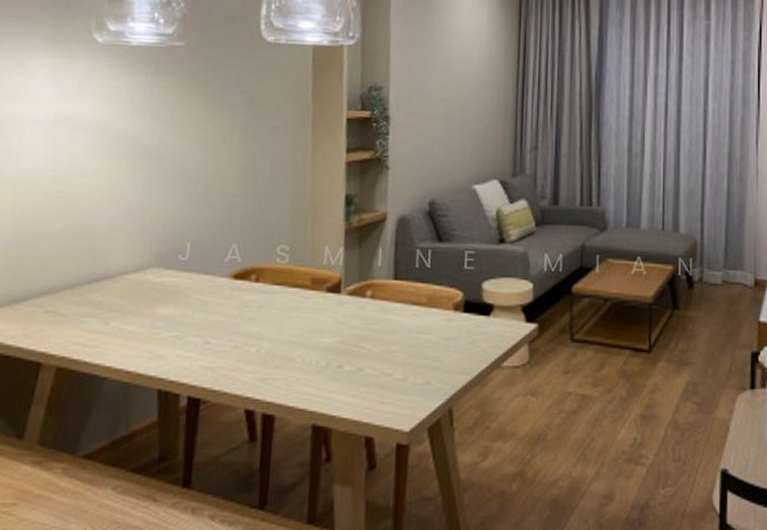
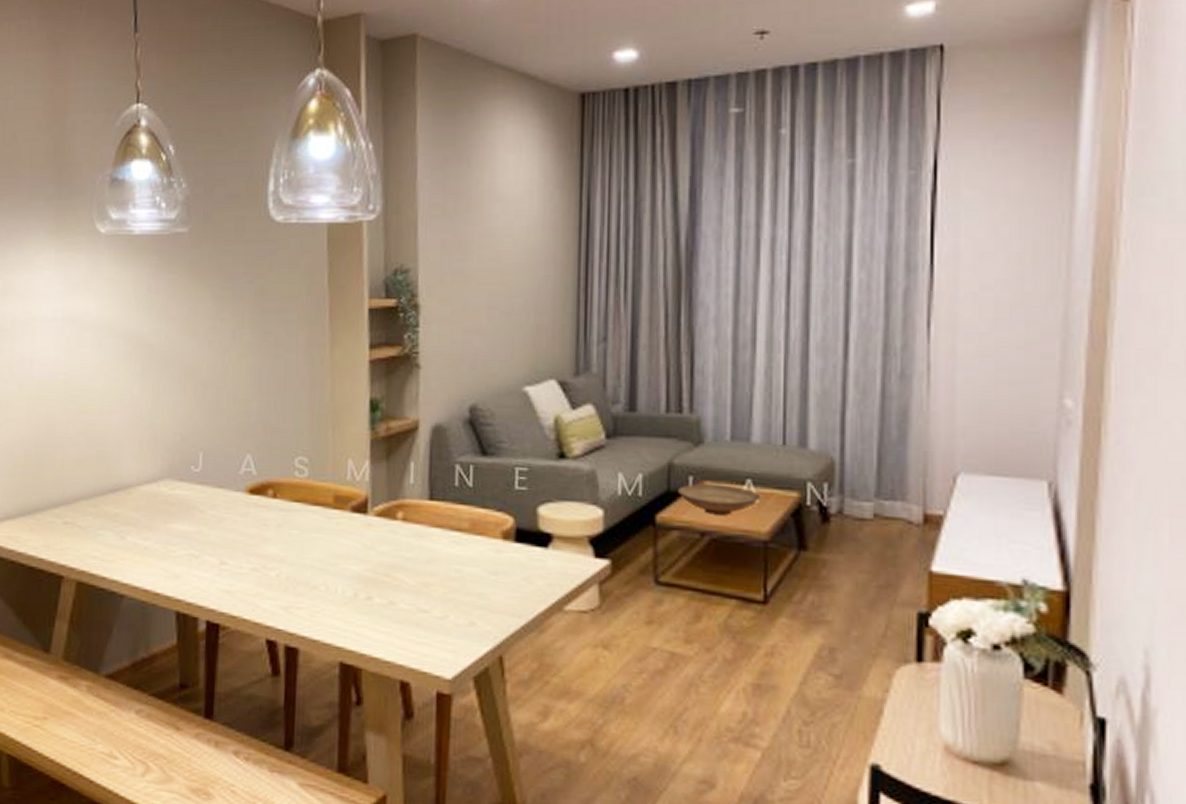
decorative bowl: none [589,260,647,285] -> present [678,483,761,515]

